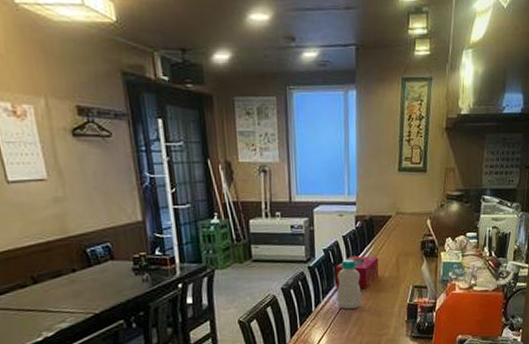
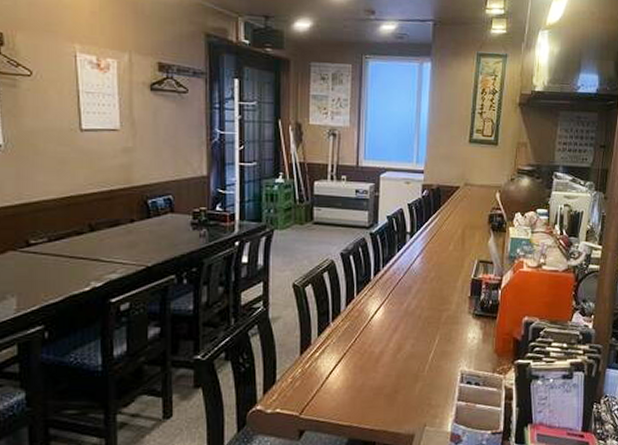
tissue box: present [335,256,379,290] -> none [397,225,444,260]
bottle: present [337,259,361,310] -> none [398,228,424,281]

